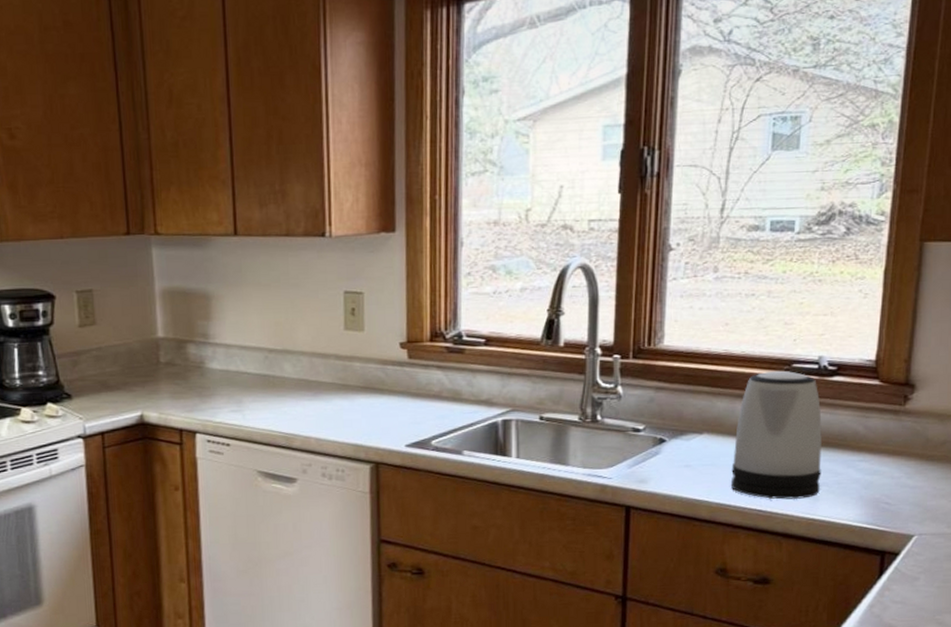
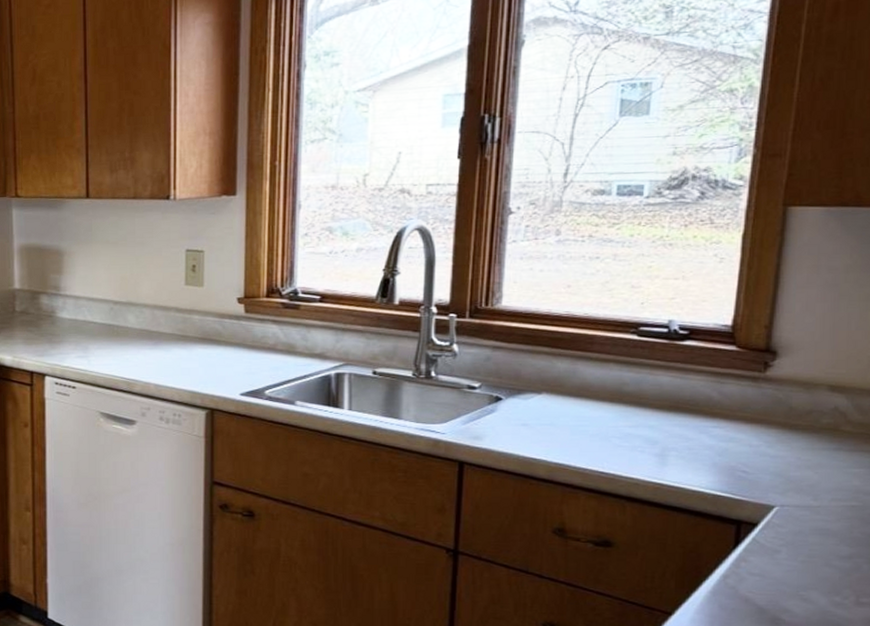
kettle: present [730,370,822,500] -> none [570,333,671,463]

